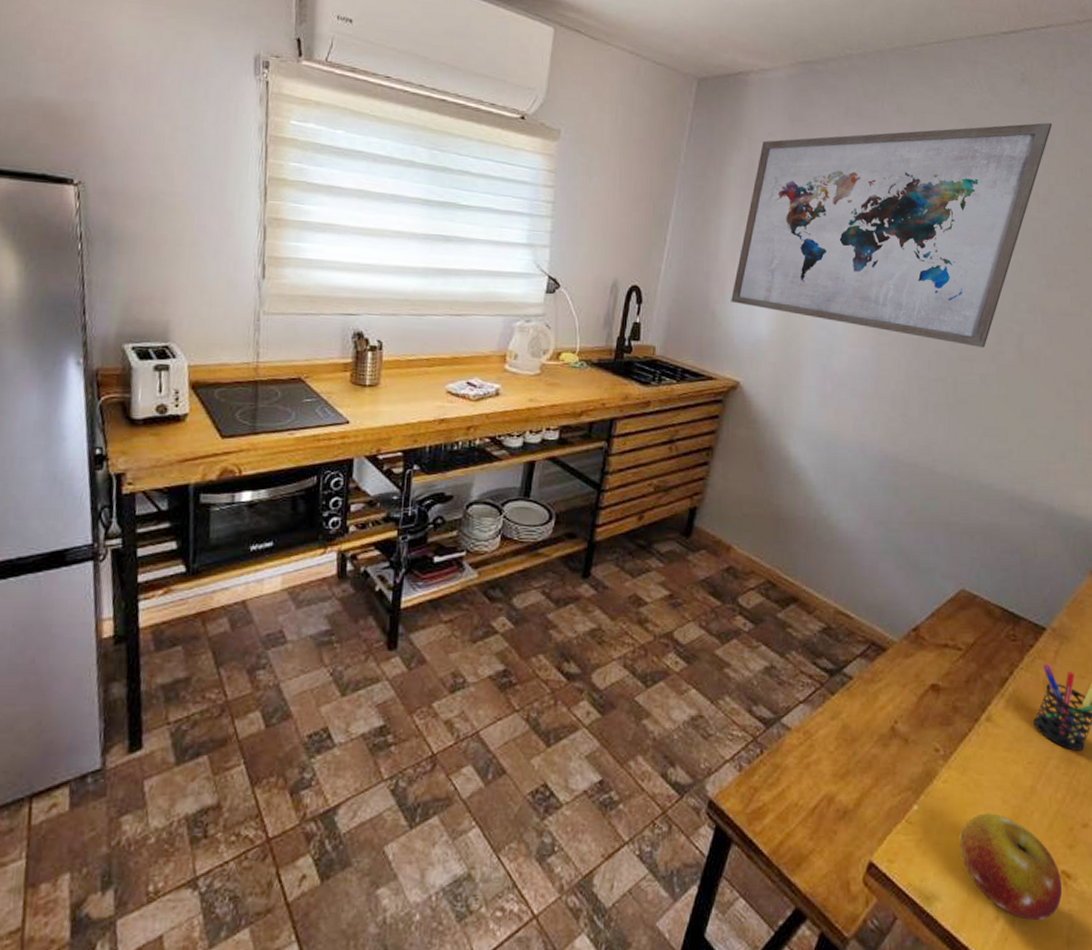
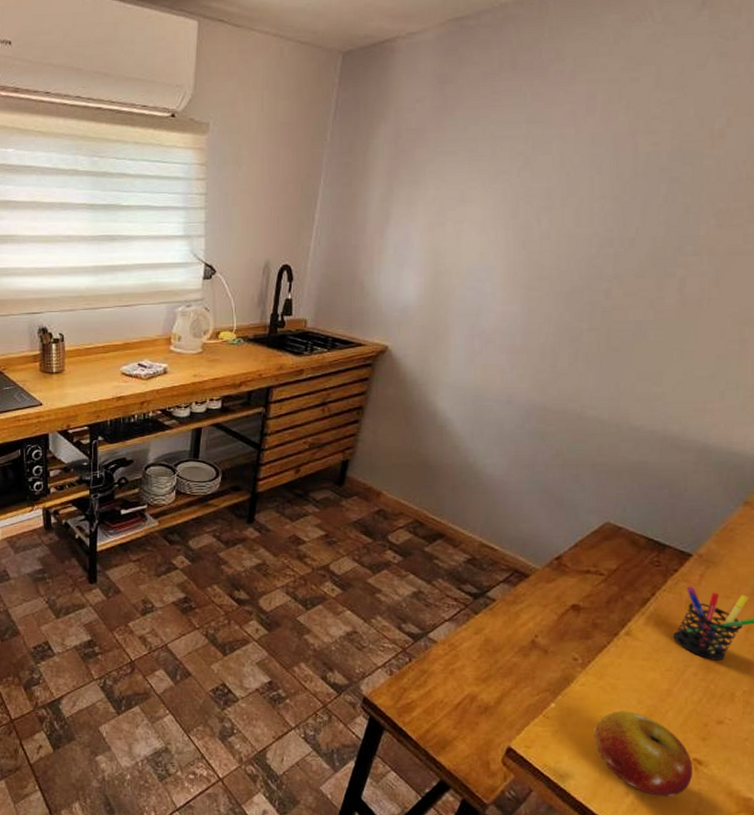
wall art: present [731,122,1053,348] -> none [379,47,736,296]

